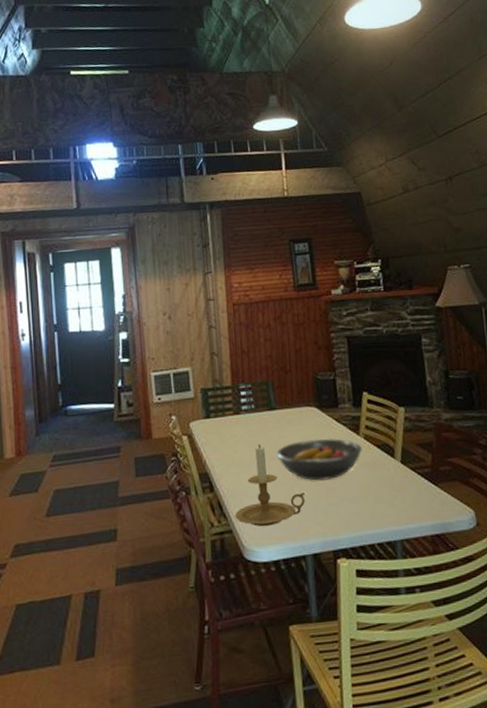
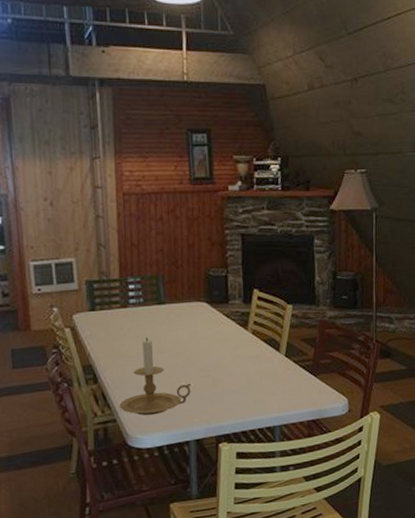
fruit bowl: present [276,438,362,481] -> none [164,333,249,373]

